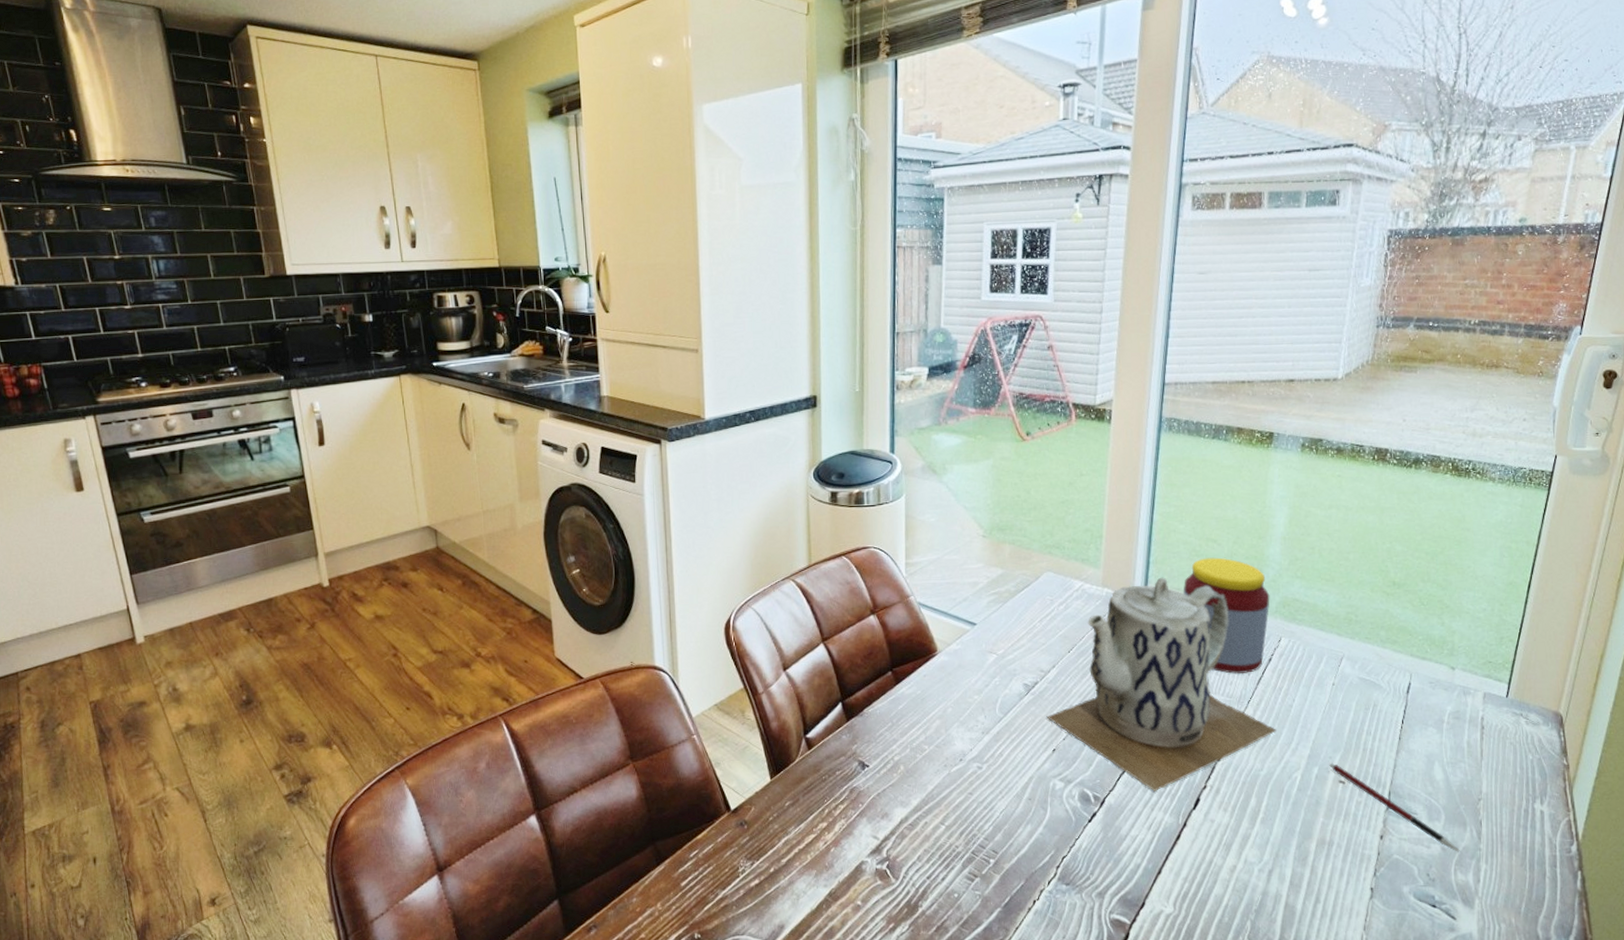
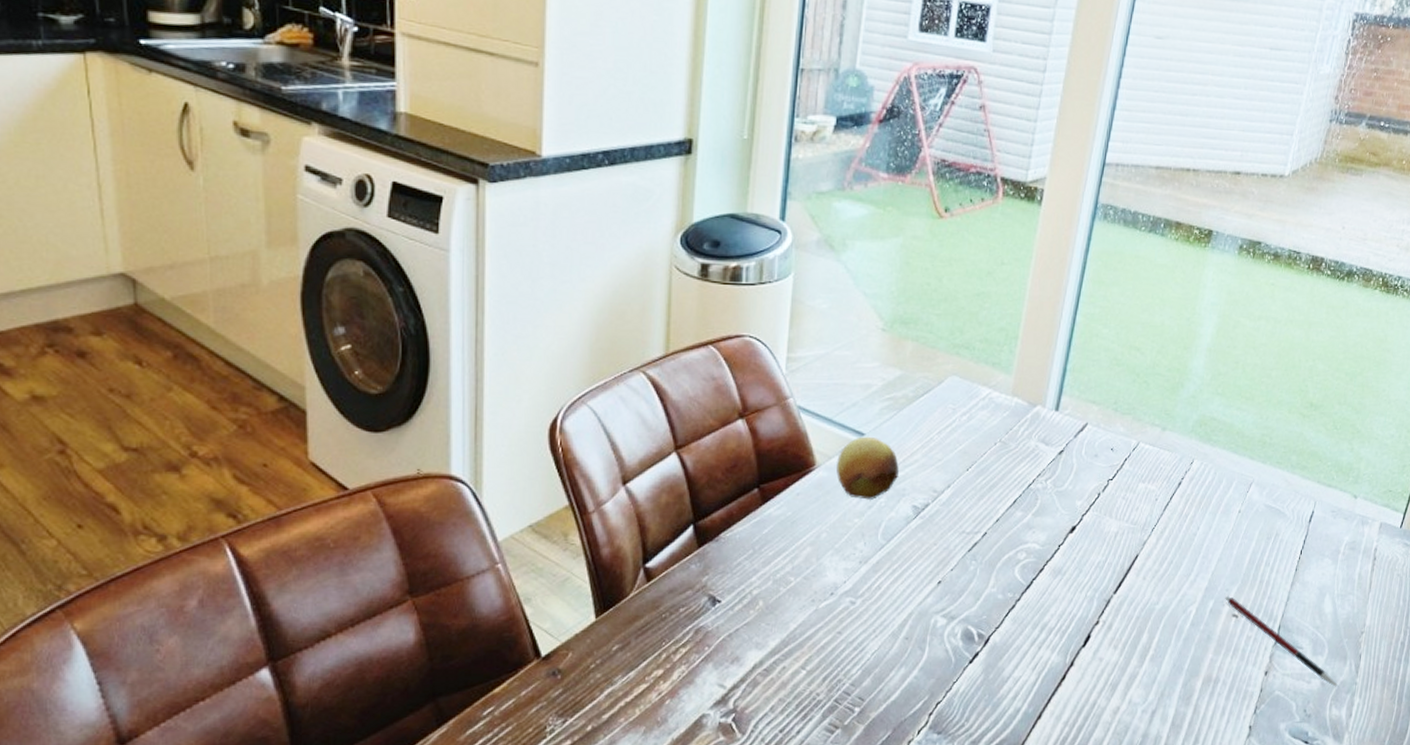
fruit: none [955,625,1009,679] -> present [836,436,899,500]
teapot: present [1046,577,1276,791] -> none [934,387,1177,628]
jar: present [1183,557,1270,674] -> none [1098,368,1188,499]

